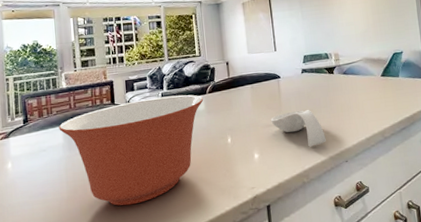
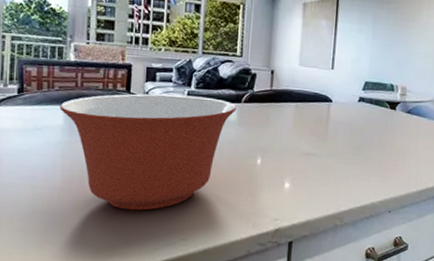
spoon rest: present [271,109,326,147] -> none [311,143,372,188]

